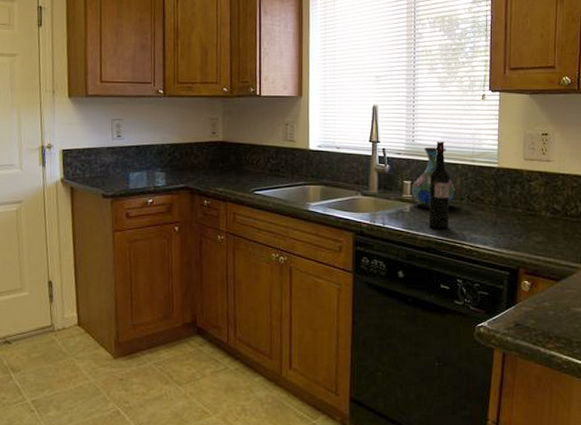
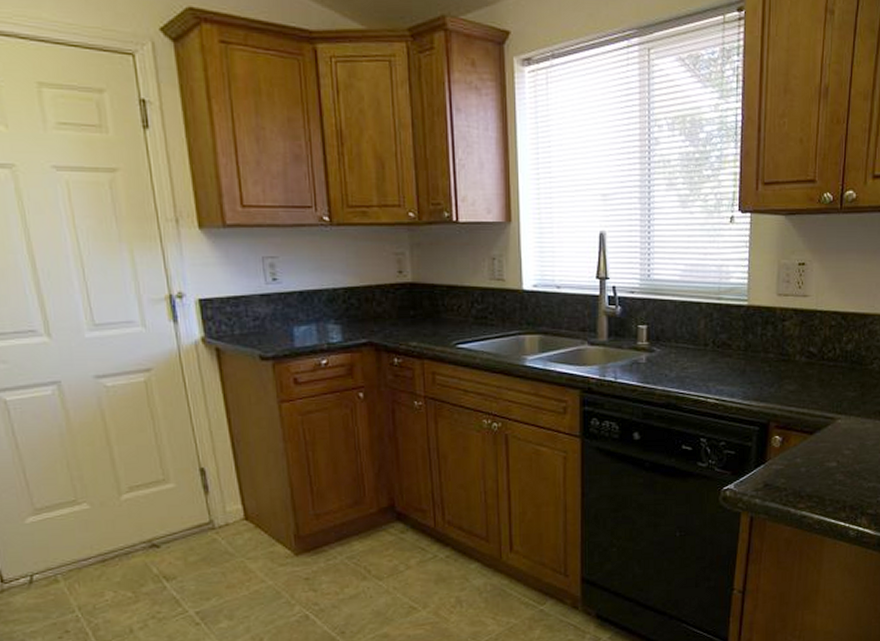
vase: present [411,146,456,209] -> none [647,282,699,358]
wine bottle: present [428,141,450,228] -> none [668,275,693,380]

